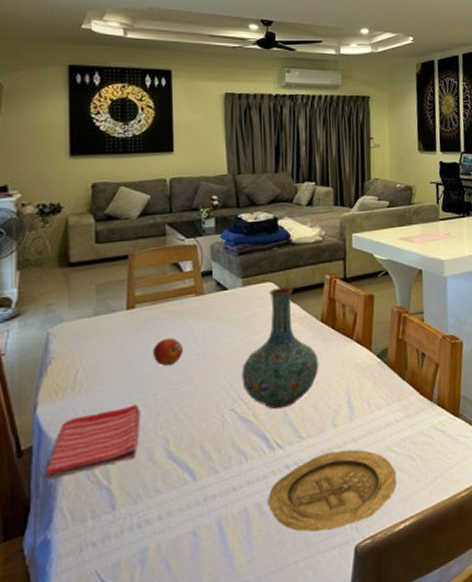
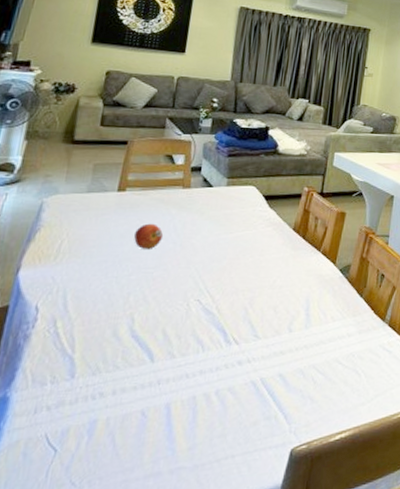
dish towel: present [45,404,141,480] -> none [15,281,114,340]
vase: present [241,287,319,410] -> none [211,192,286,306]
plate: present [269,449,397,532] -> none [216,355,341,430]

